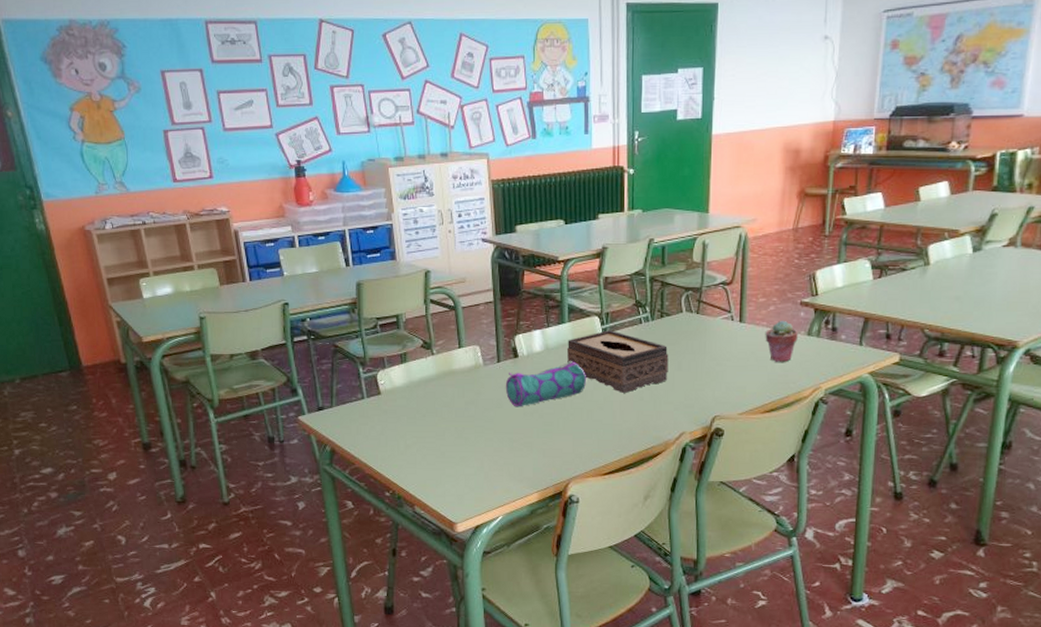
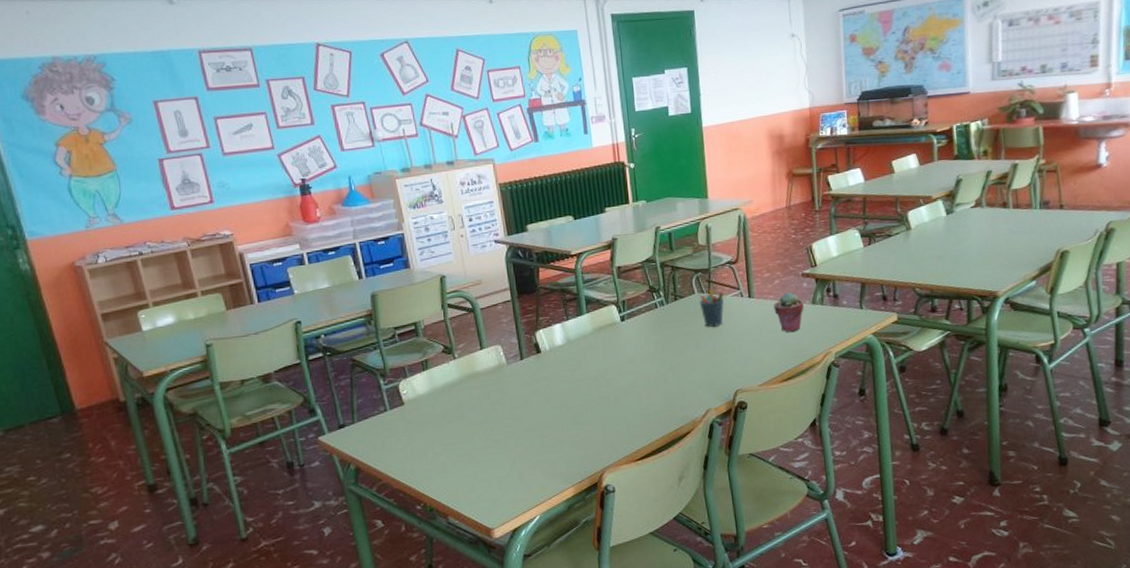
pencil case: present [505,361,586,407] -> none [530,351,610,403]
tissue box: present [566,330,669,393] -> none [587,317,688,377]
pen holder: none [685,308,714,350] -> present [697,287,724,328]

